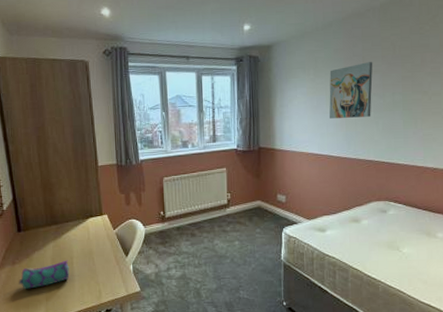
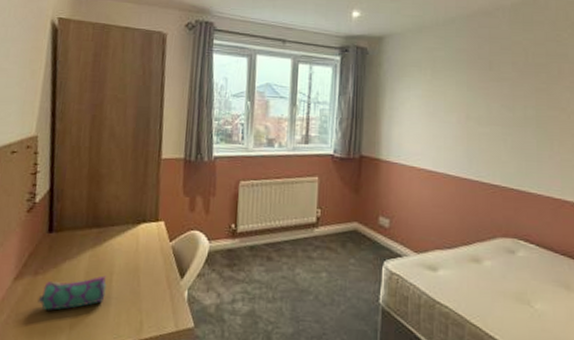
wall art: present [329,62,373,119] -> none [448,67,502,132]

